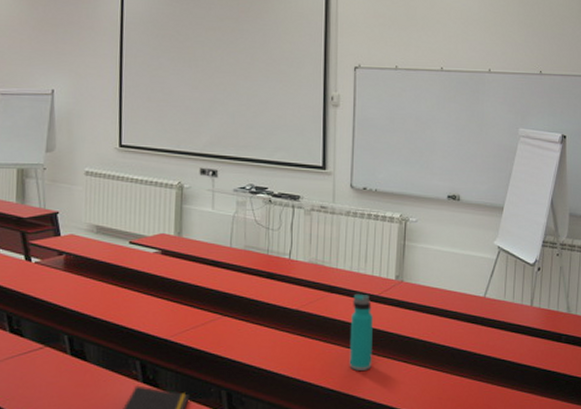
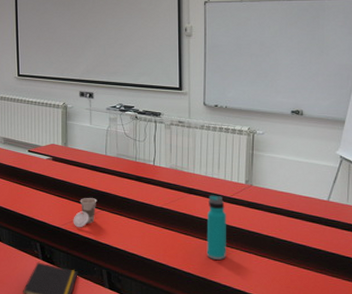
cup: none [185,301,218,338] -> present [73,198,97,227]

